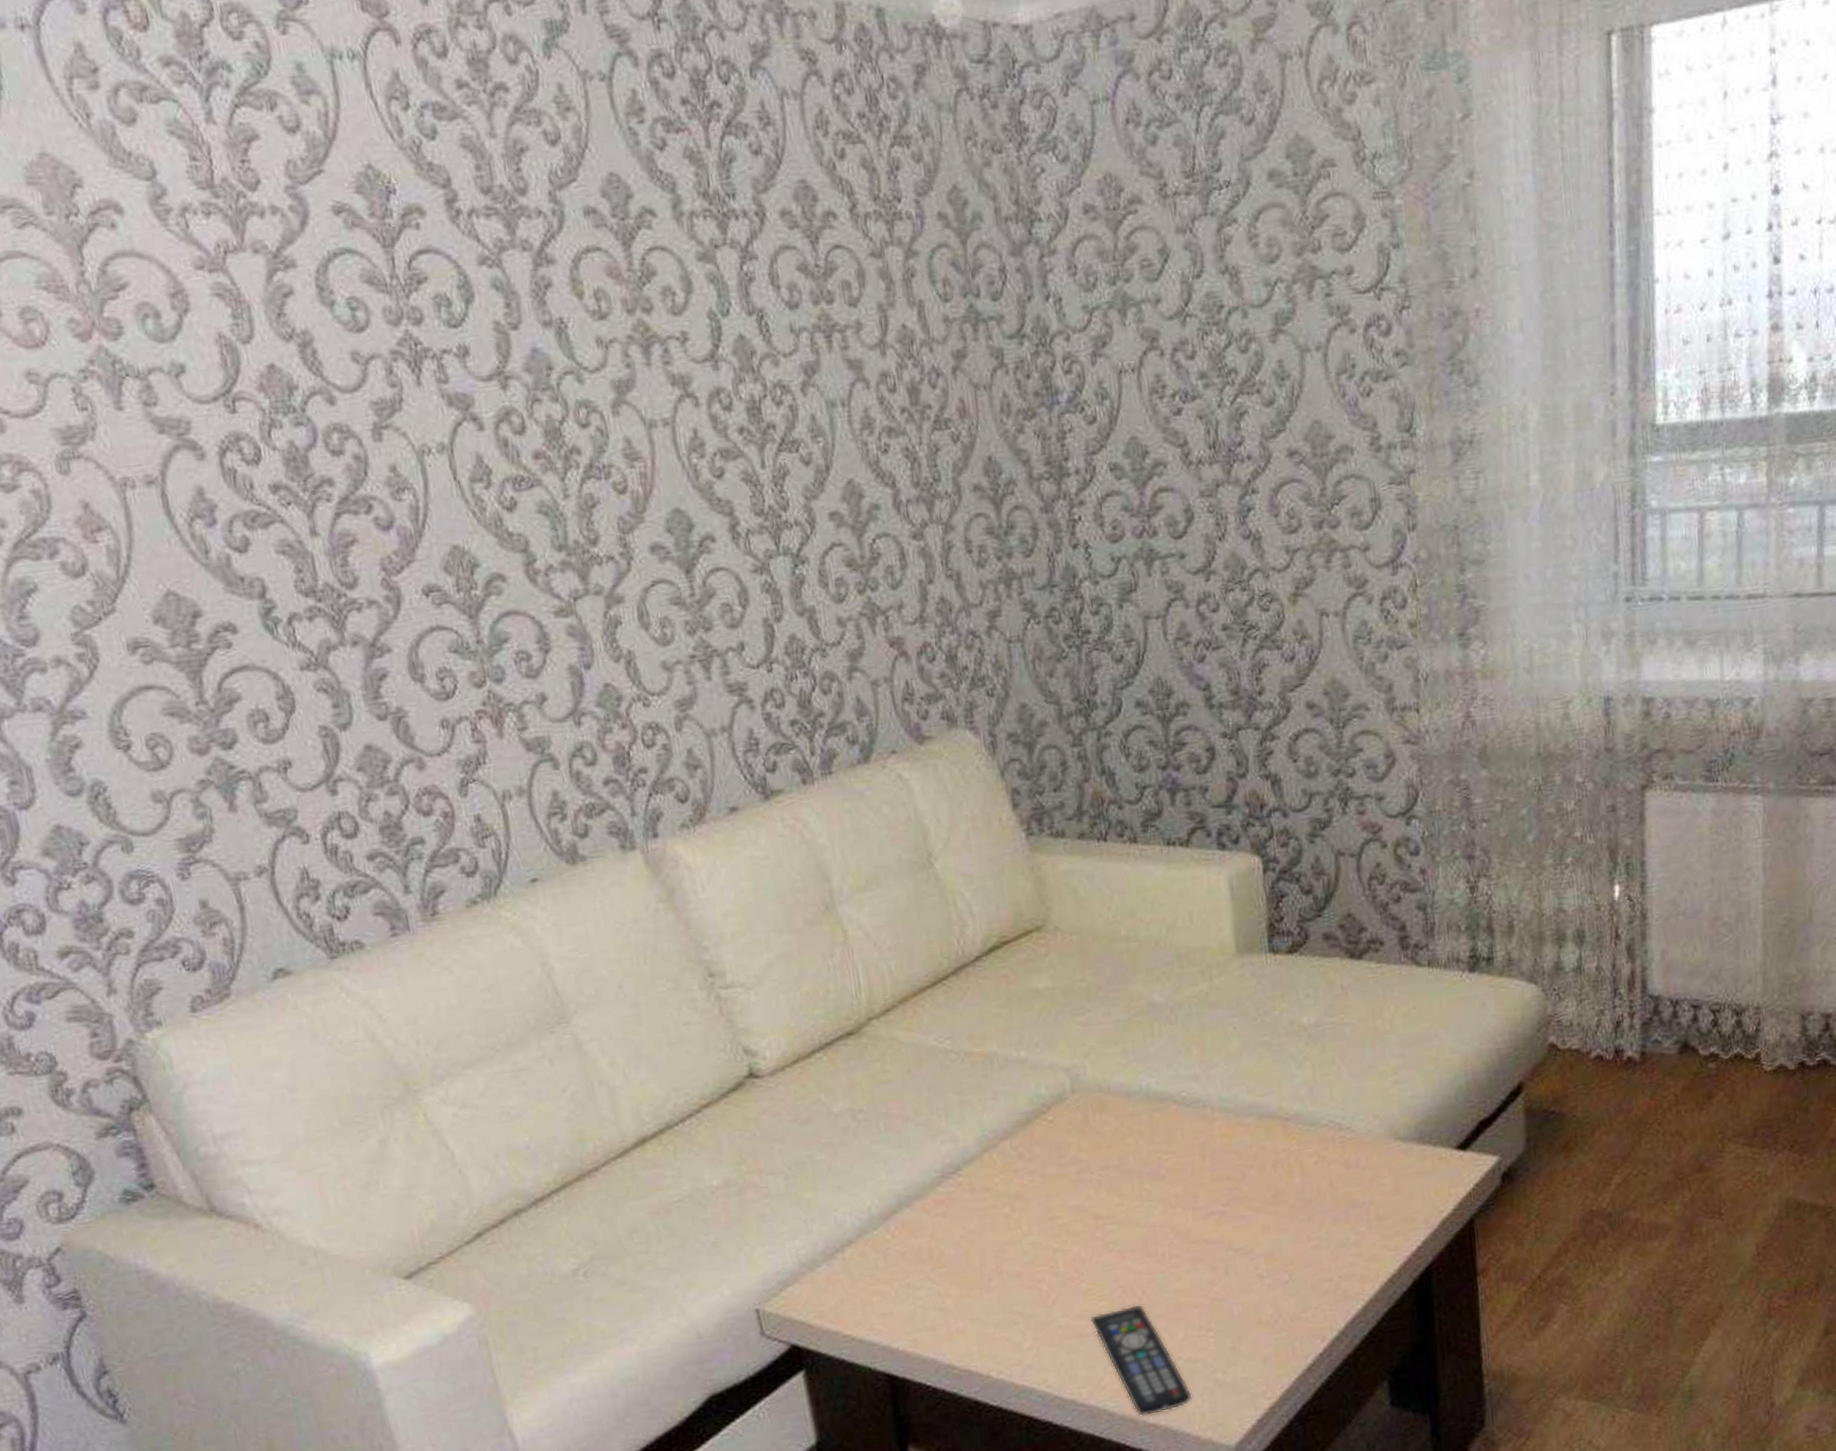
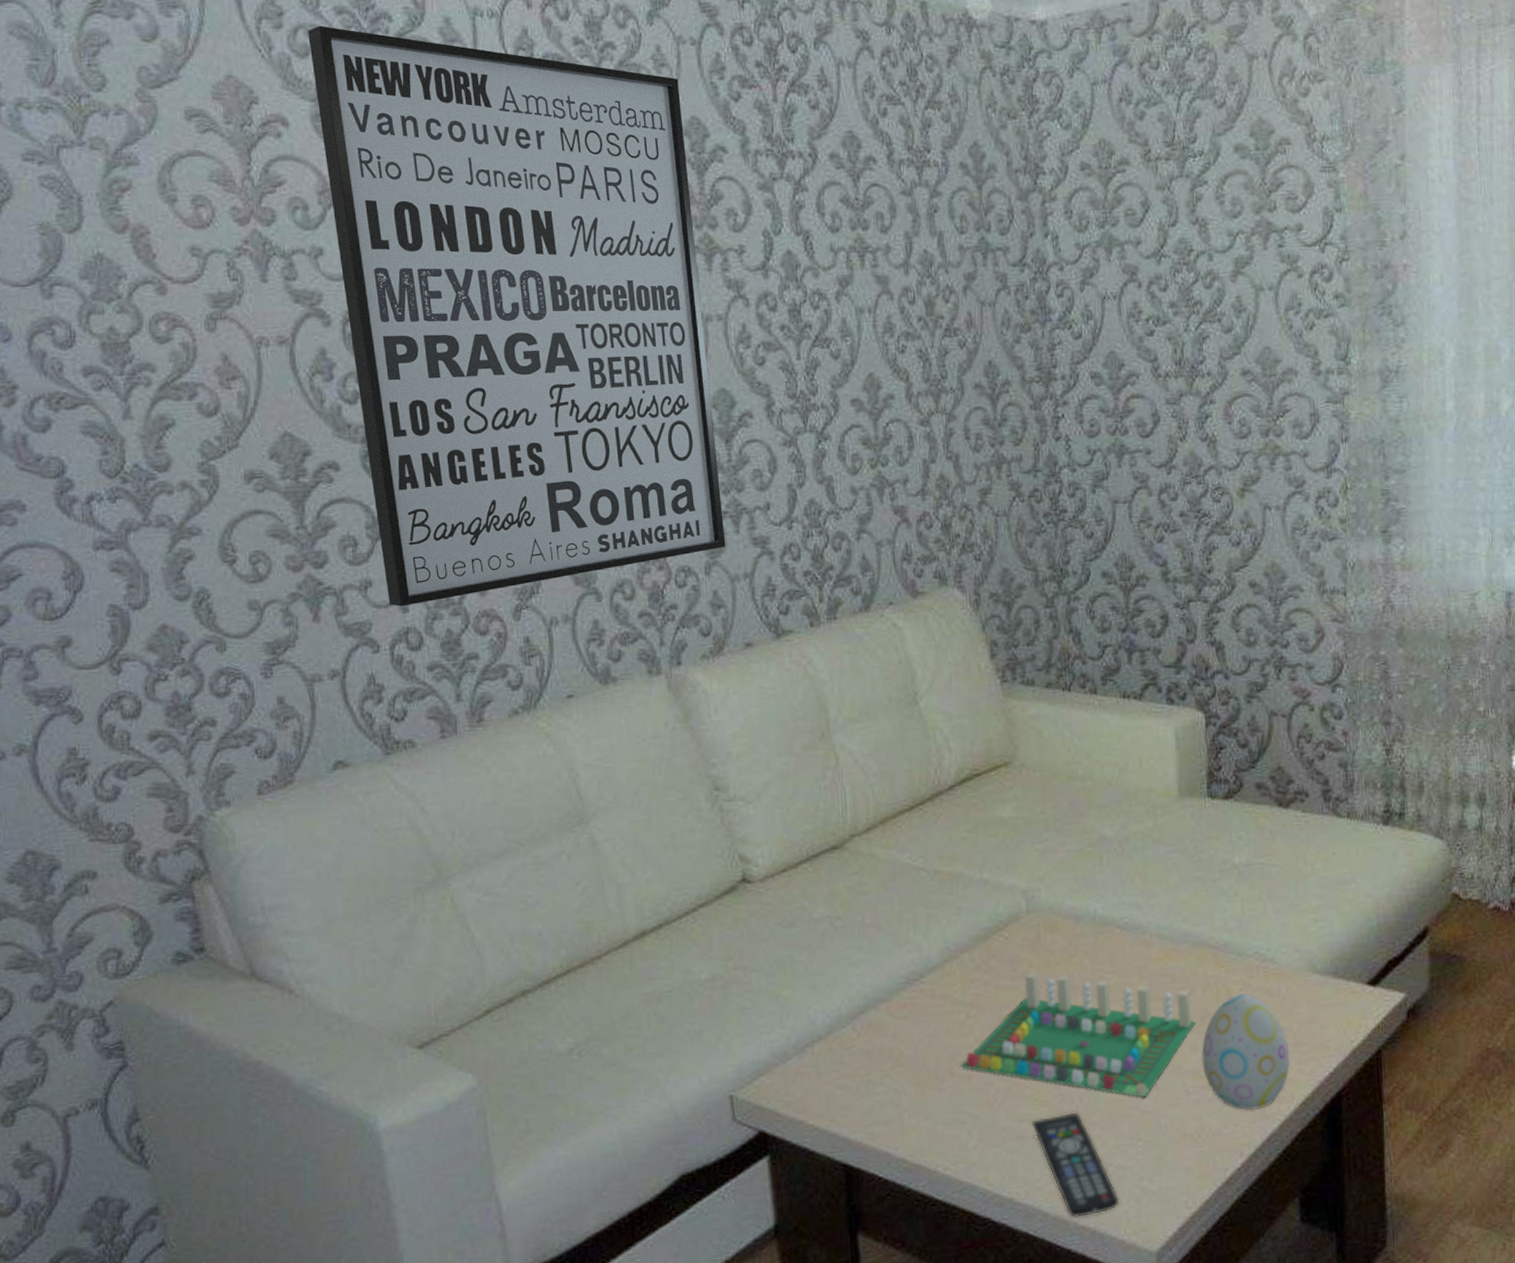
wall art: none [131,82,697,789] -> present [308,25,726,607]
board game: none [1009,1157,1267,1285] -> present [961,972,1196,1097]
decorative egg: none [1275,1167,1373,1292] -> present [1202,994,1290,1110]

